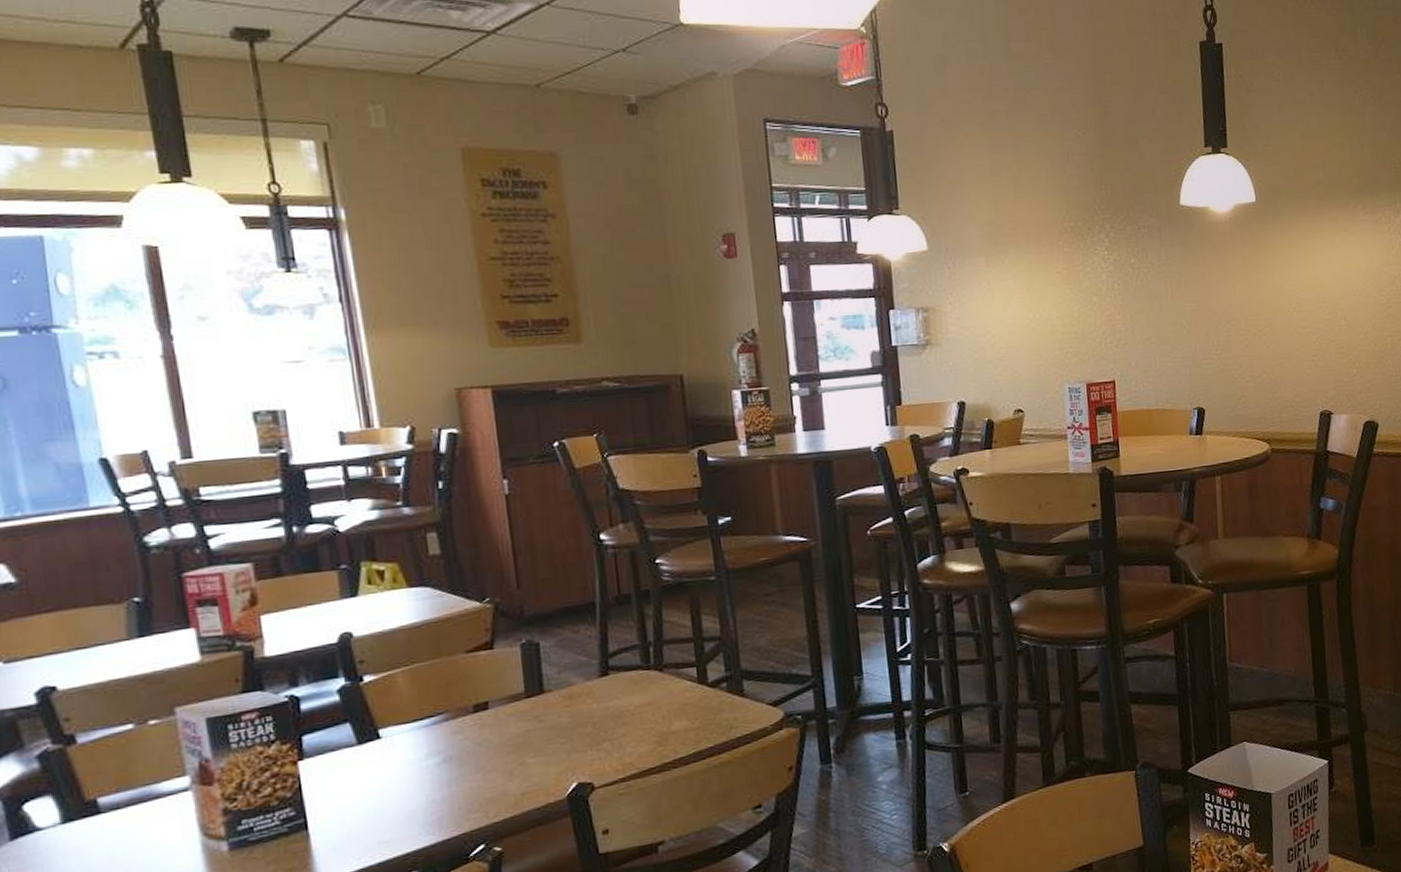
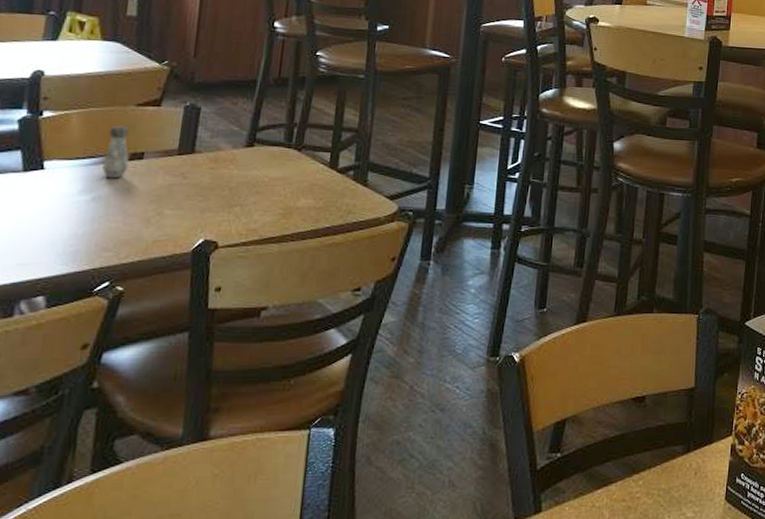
salt shaker: none [443,676,475,736] -> present [102,125,130,179]

